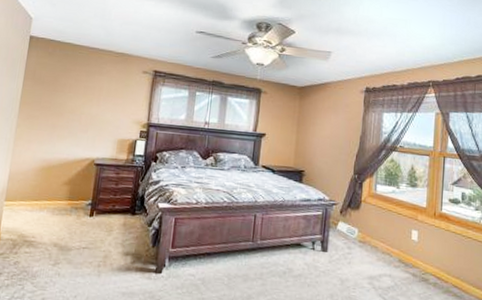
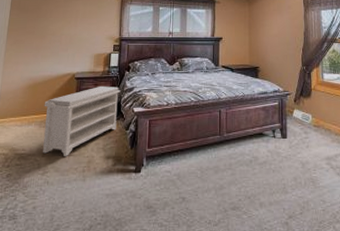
bench: none [55,175,145,249] -> present [43,85,121,156]

